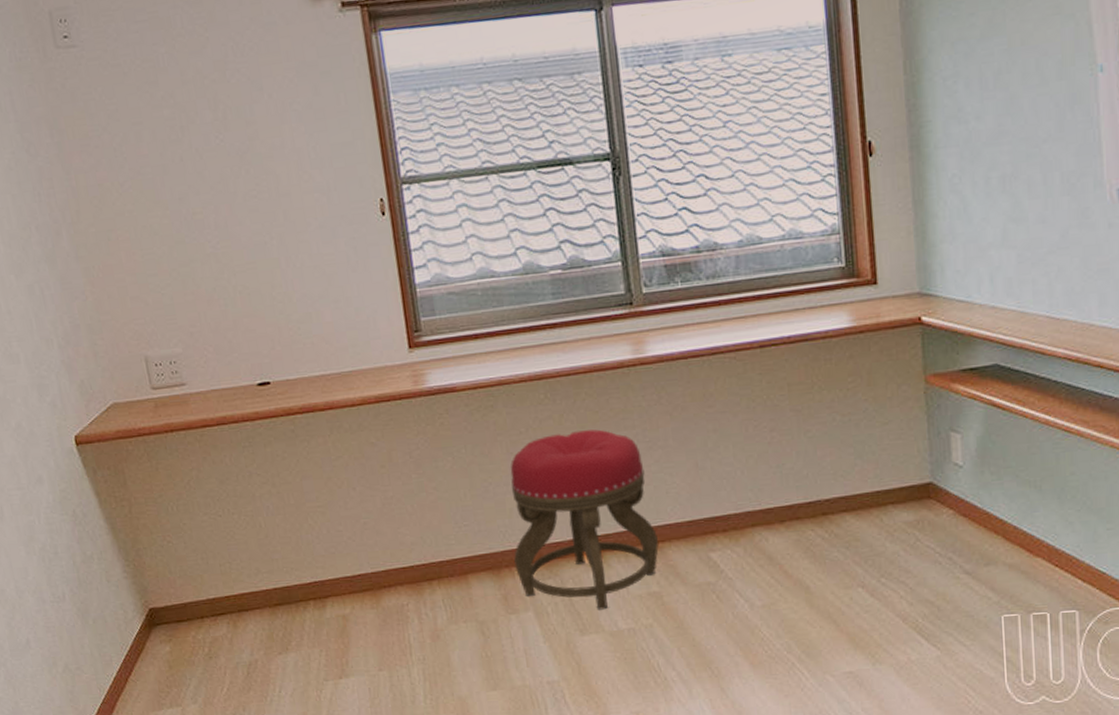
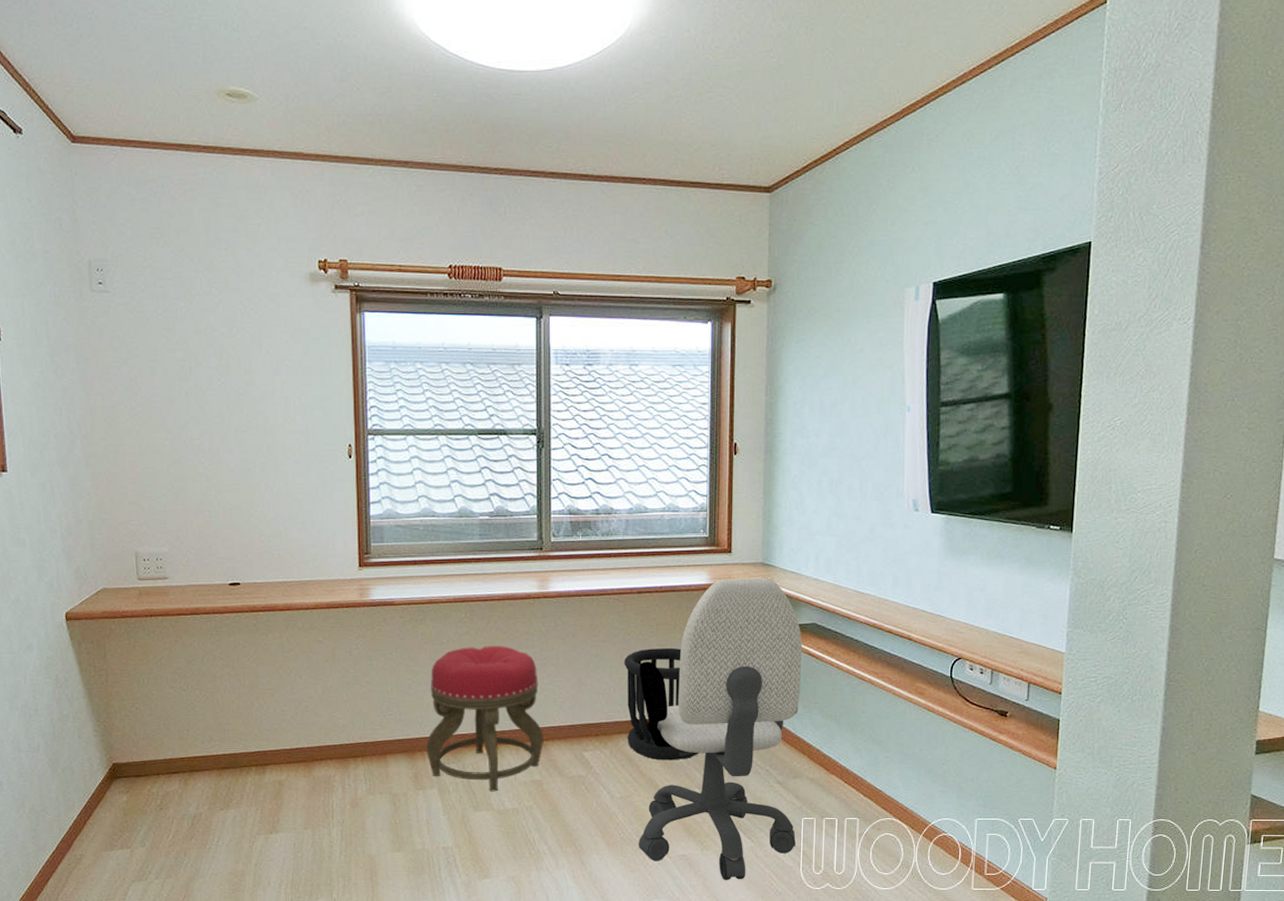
wastebasket: none [750,412,859,556] -> present [624,647,699,760]
office chair: none [770,312,996,700] -> present [638,578,803,880]

